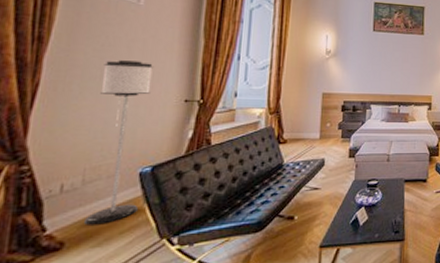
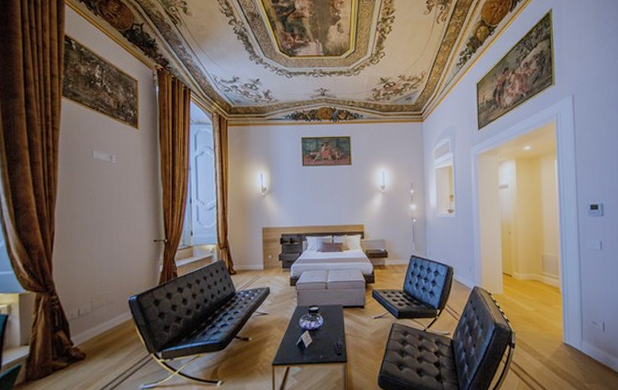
floor lamp: present [83,60,153,225] -> none [94,210,131,341]

